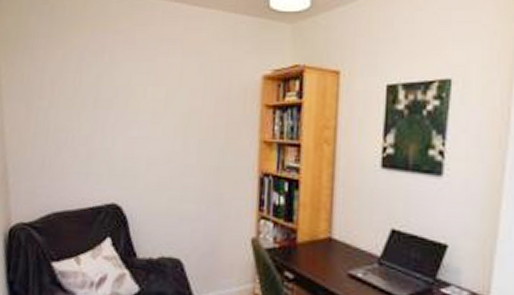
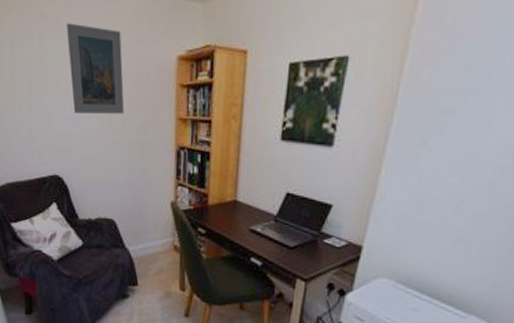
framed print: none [141,40,202,135] -> present [66,23,125,114]

